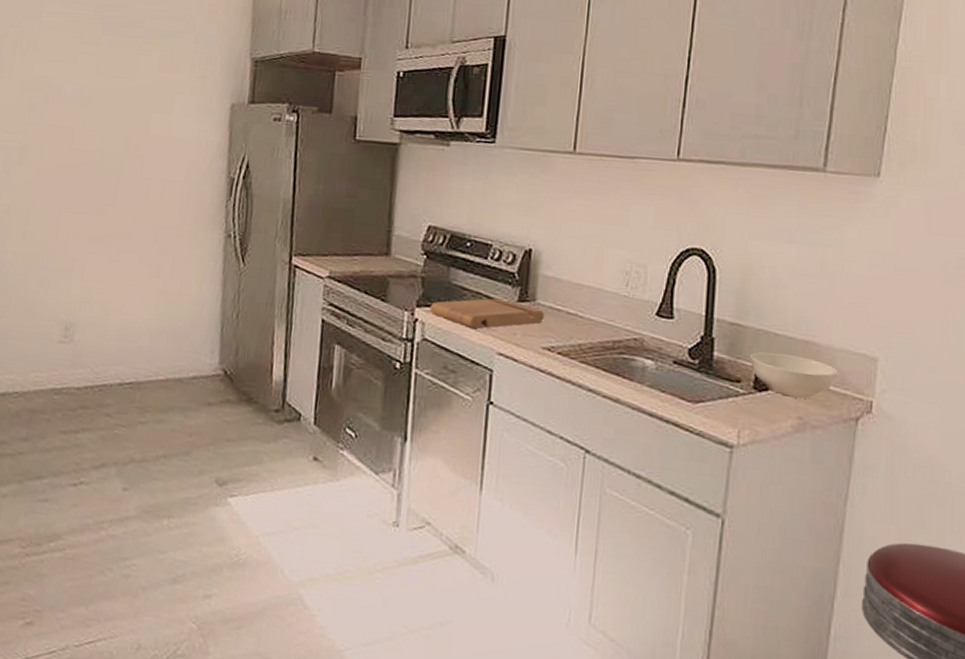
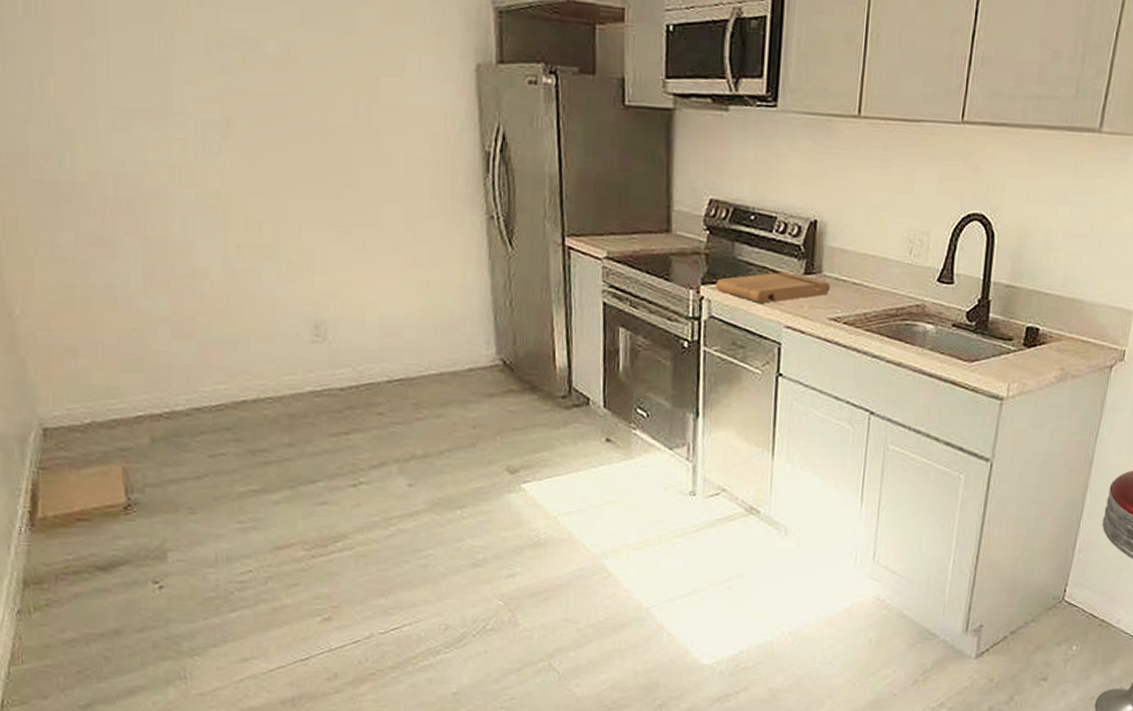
bowl: present [749,351,839,399] -> none [1021,310,1099,351]

